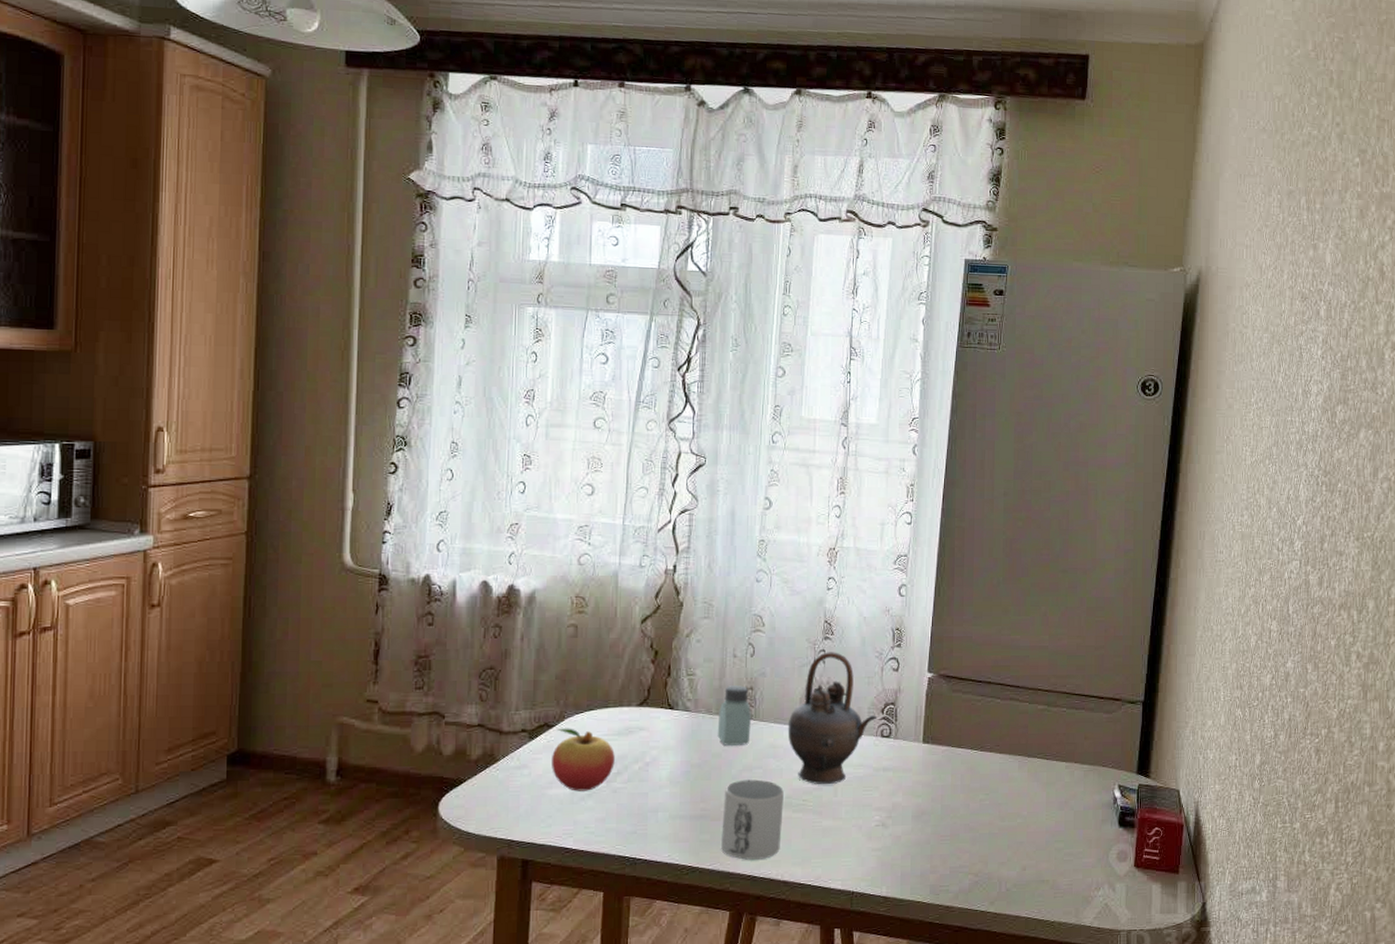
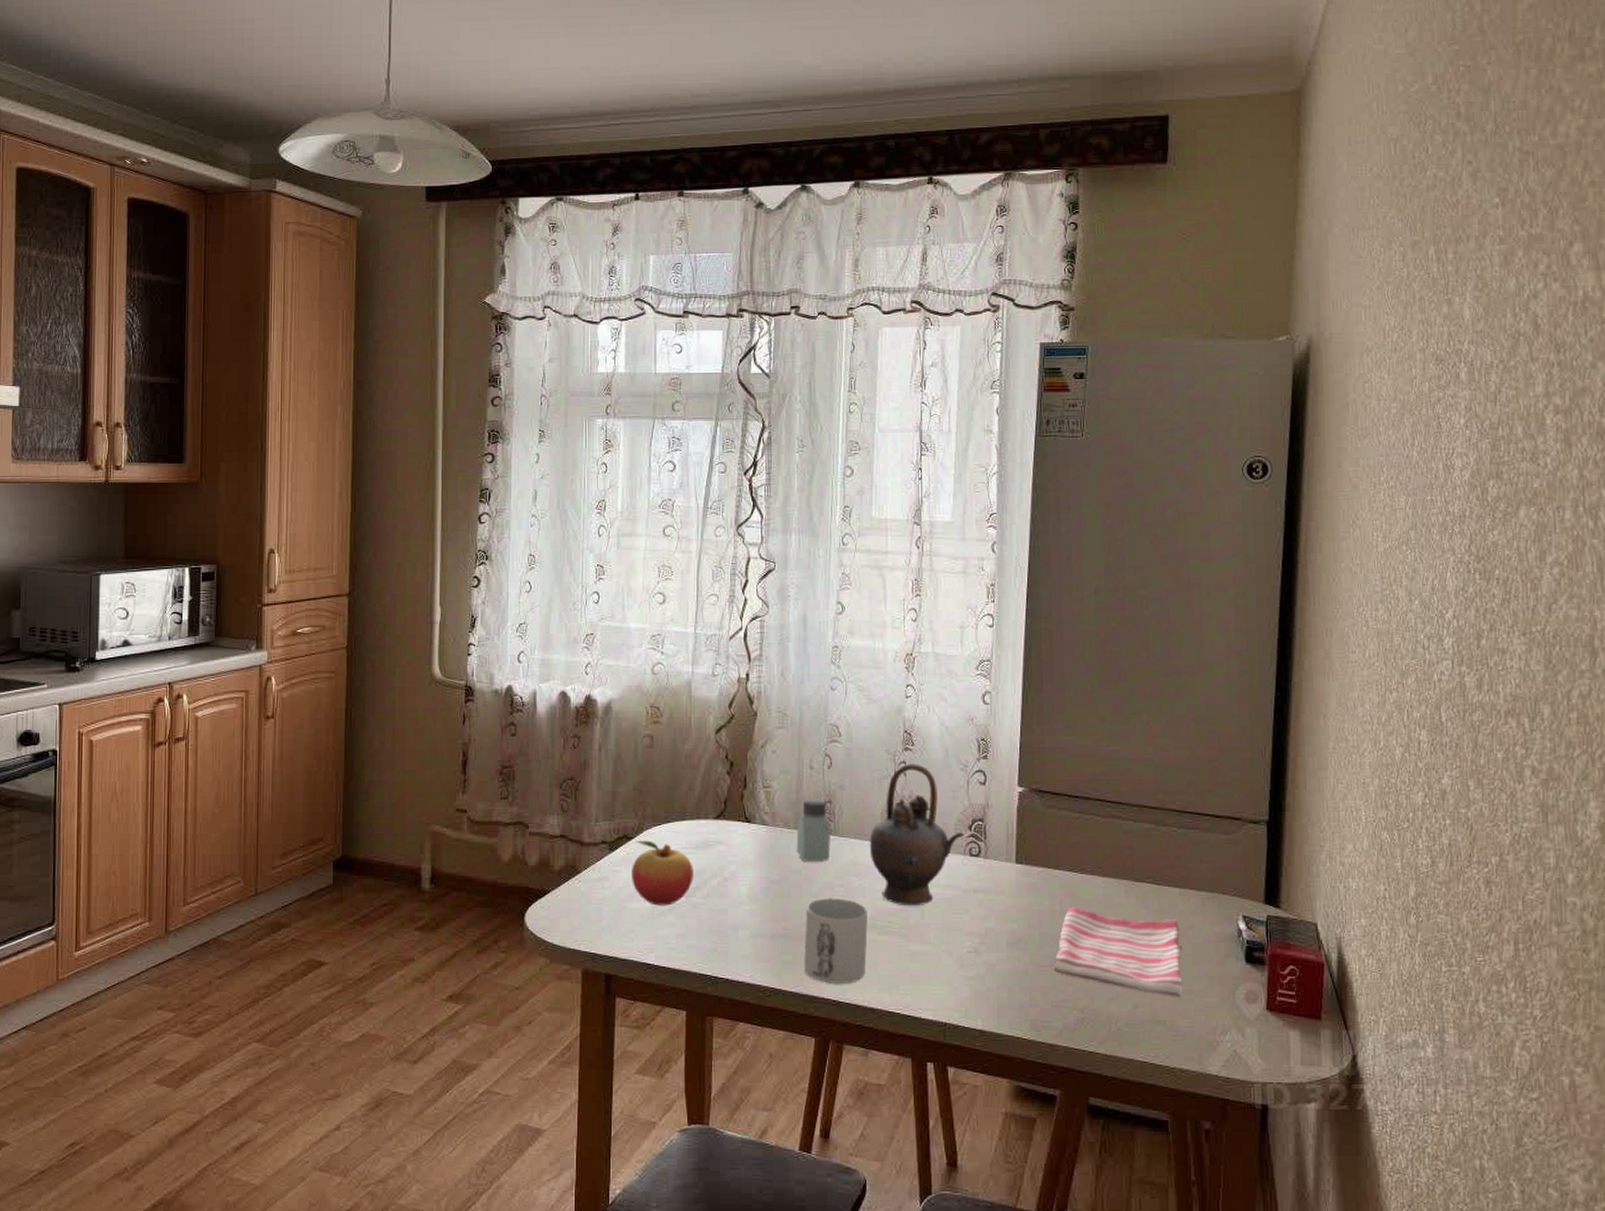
dish towel: none [952,781,1066,860] -> present [1053,907,1183,998]

